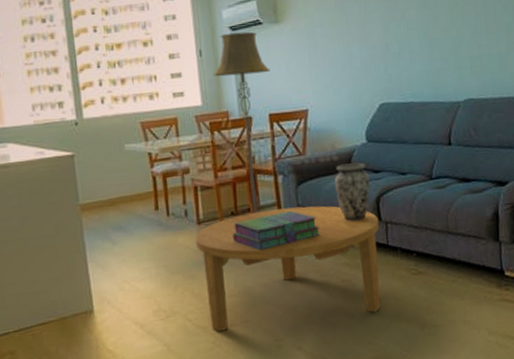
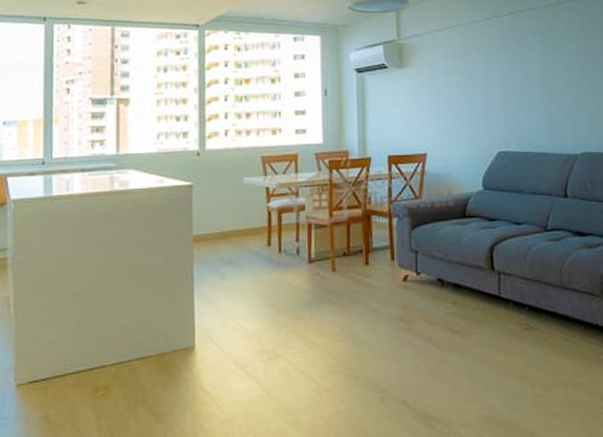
coffee table: present [195,206,381,332] -> none [305,251,492,378]
floor lamp: present [213,31,270,213] -> none [336,74,392,255]
stack of books: present [233,210,321,251] -> none [343,254,432,295]
vase: present [334,162,371,222] -> none [448,209,485,270]

